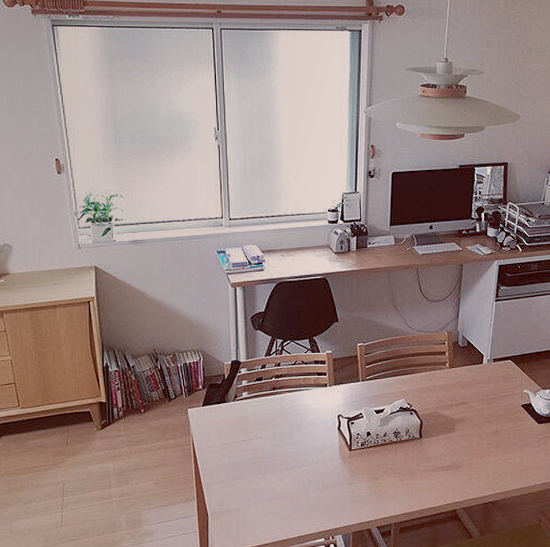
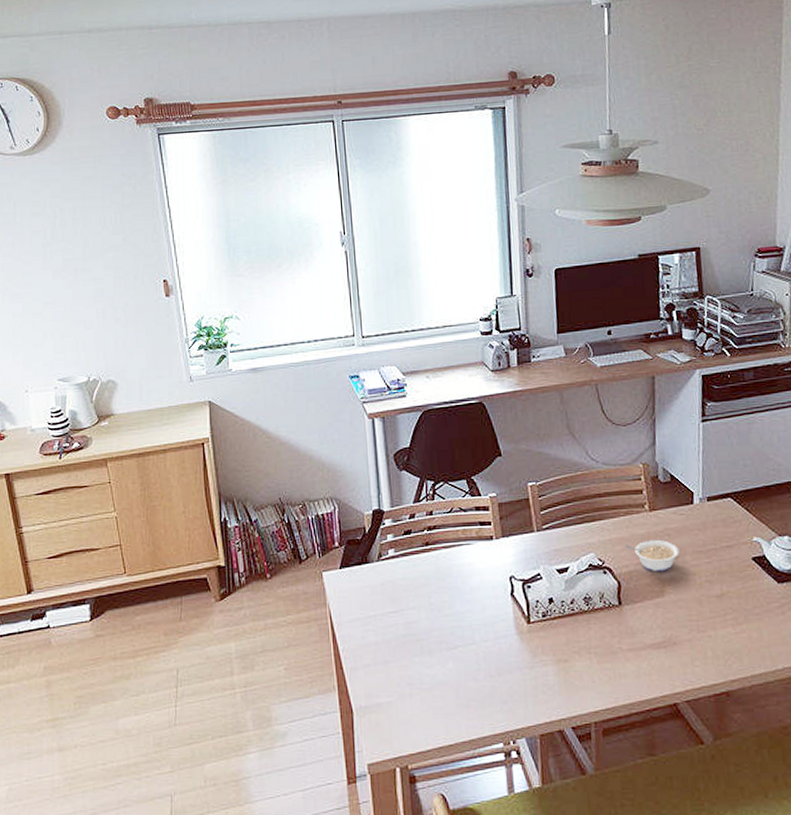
legume: none [428,389,469,414] -> present [625,539,679,572]

